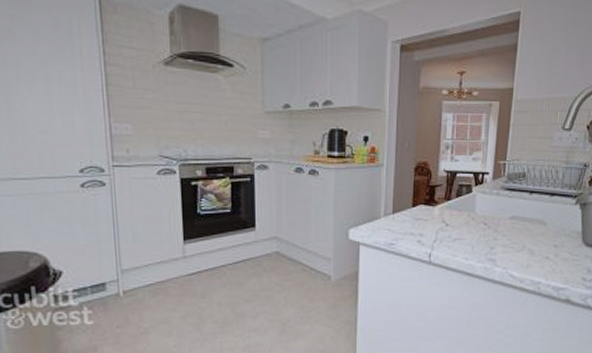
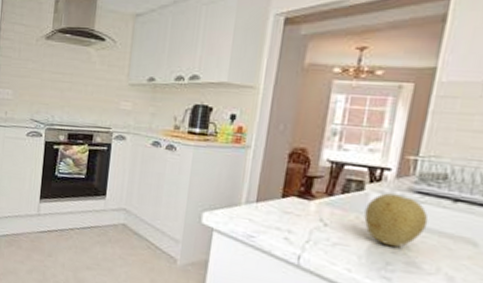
fruit: none [474,193,516,235] -> present [364,193,429,247]

